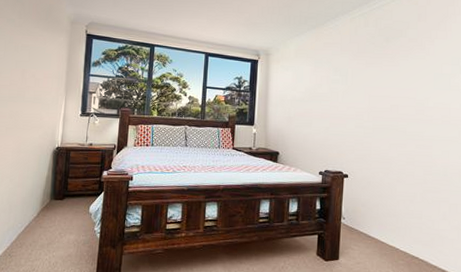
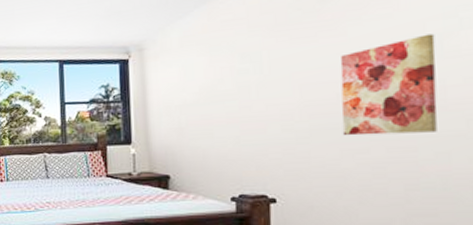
wall art: none [392,73,447,137] -> present [340,33,438,136]

